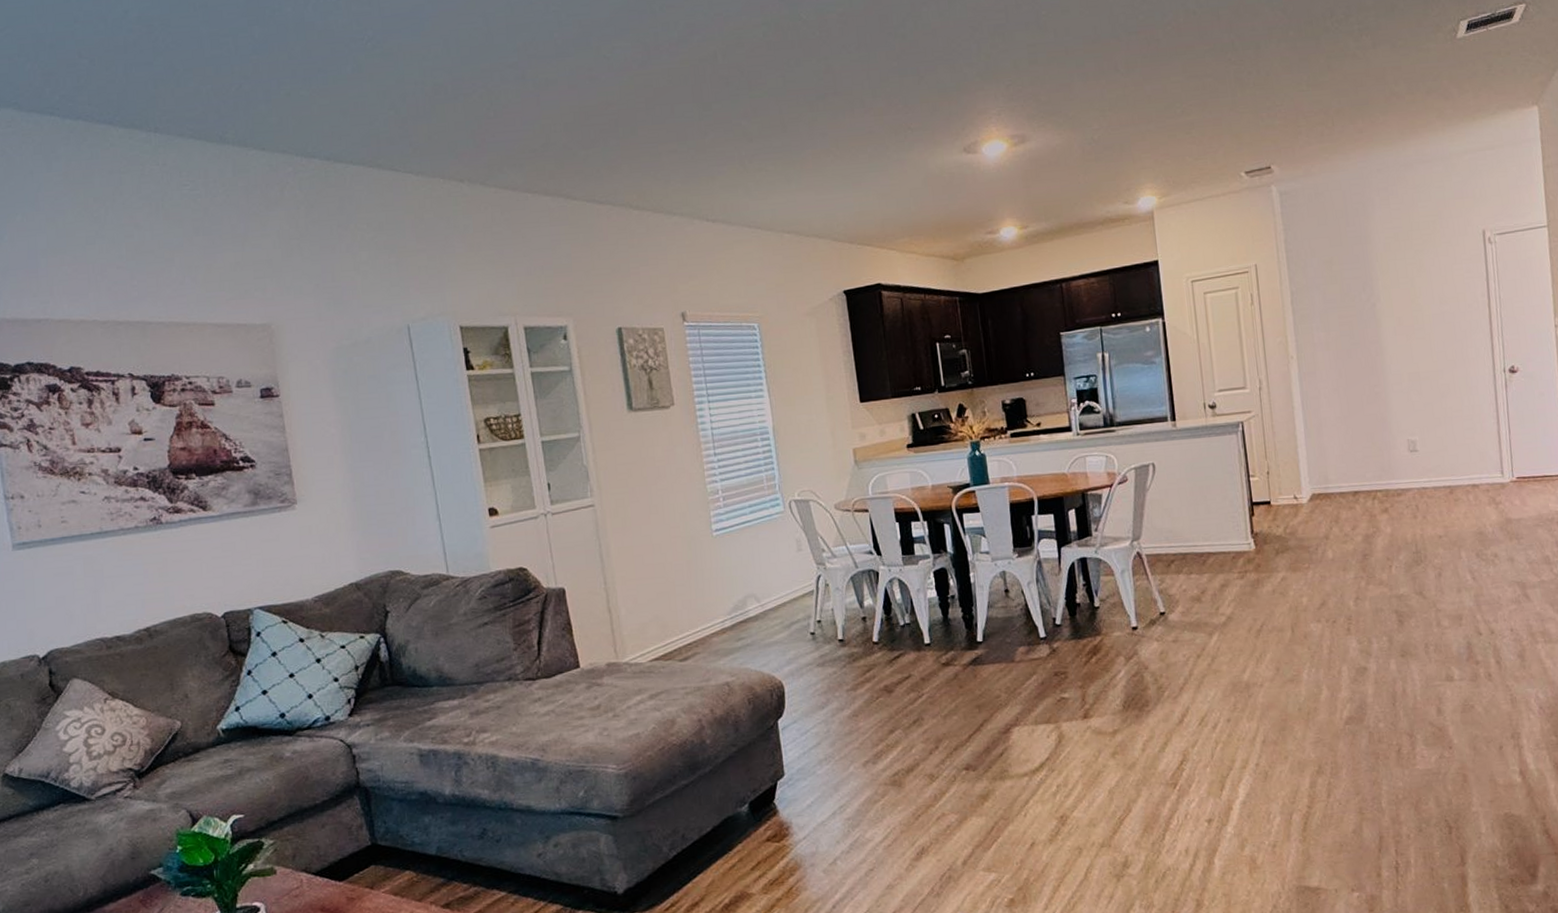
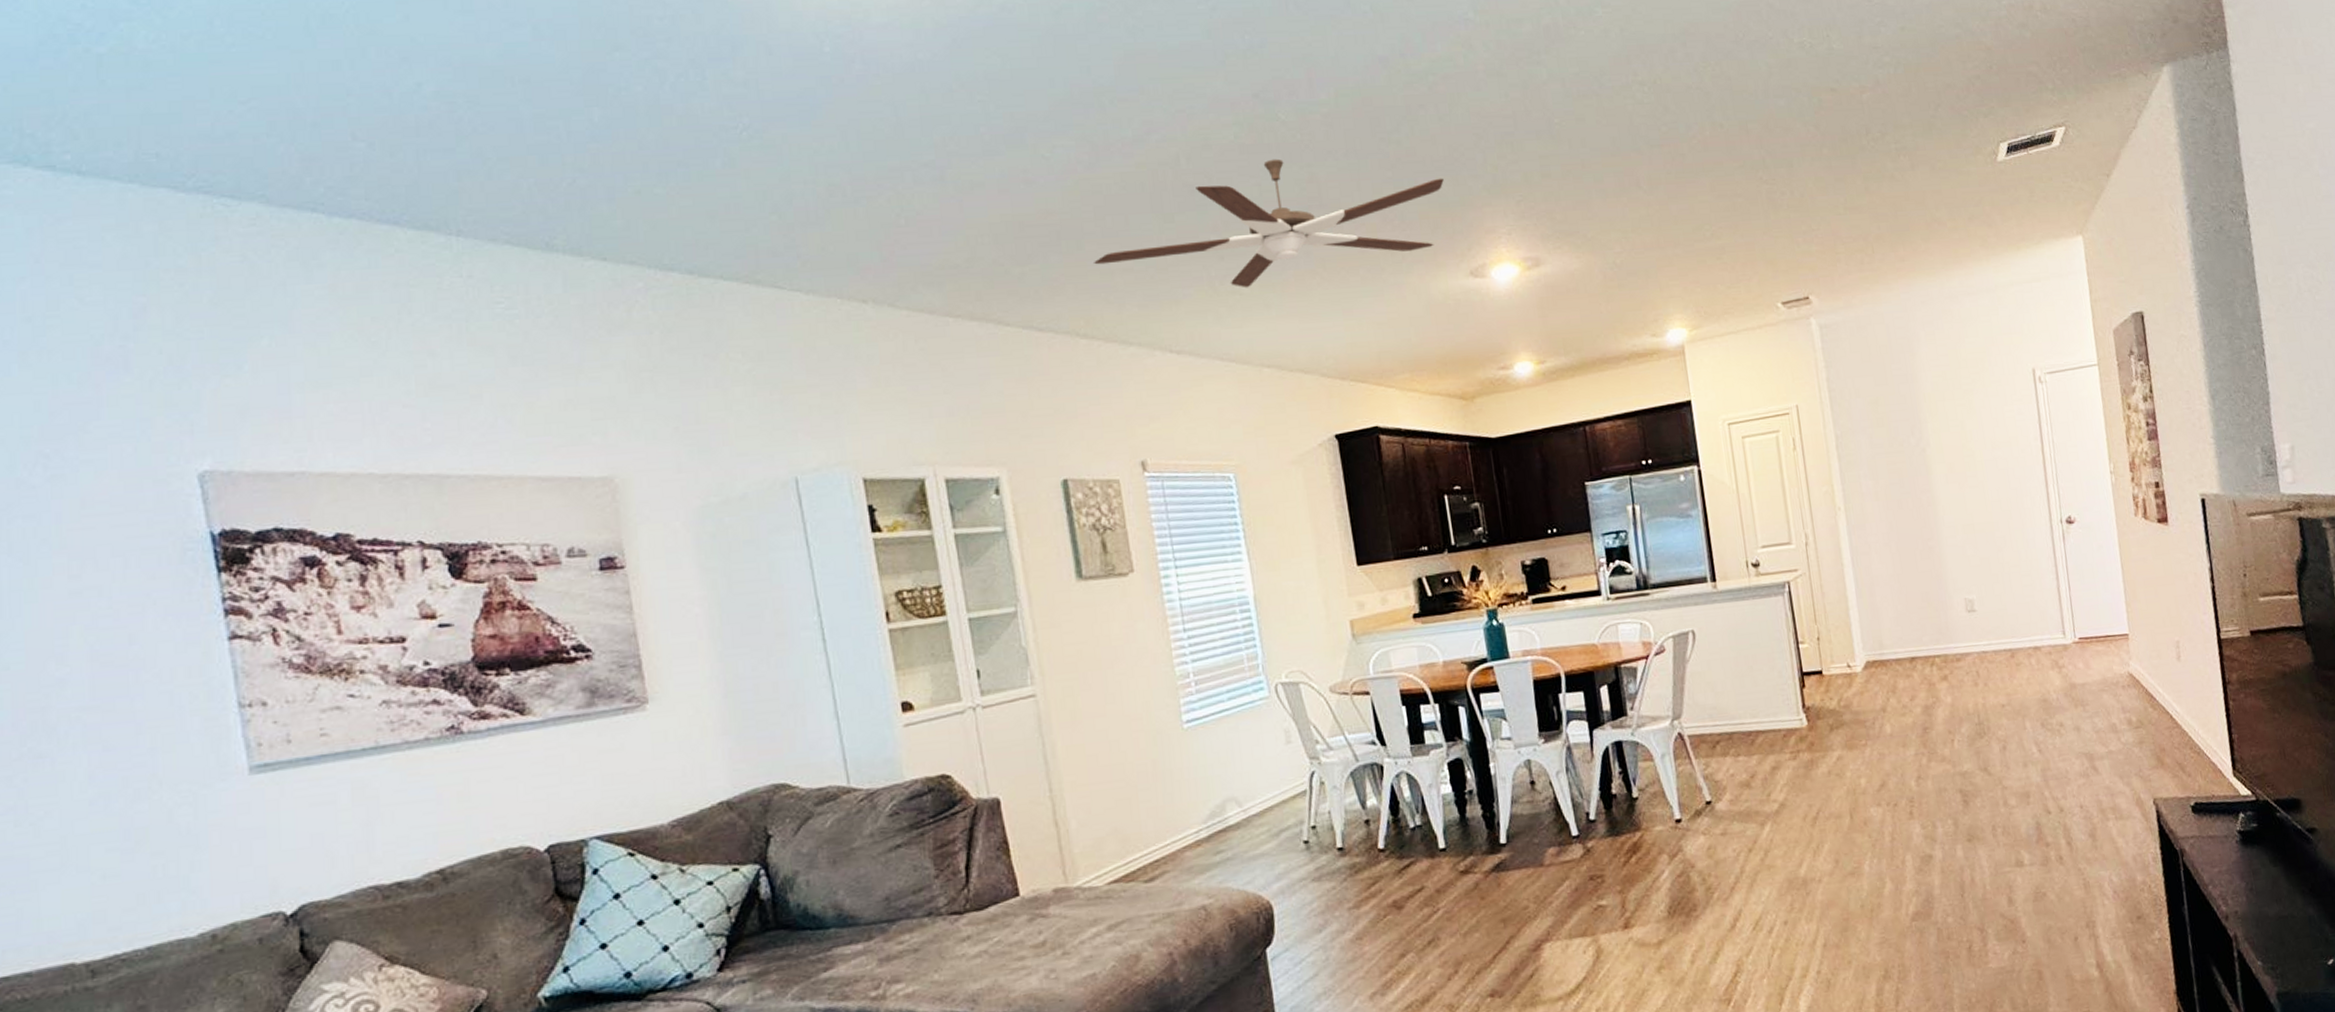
ceiling fan: none [645,53,943,166] -> present [1094,158,1444,288]

